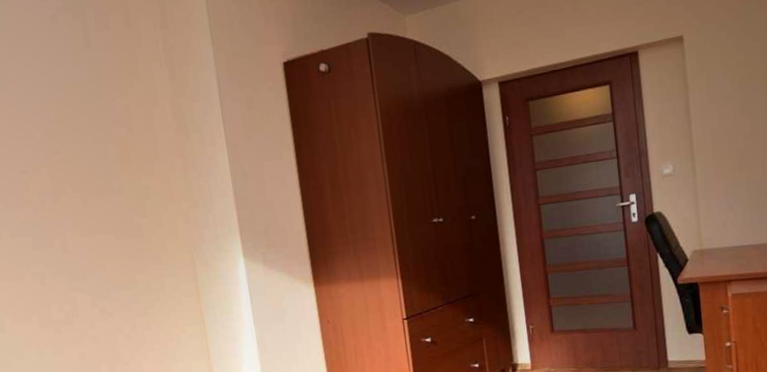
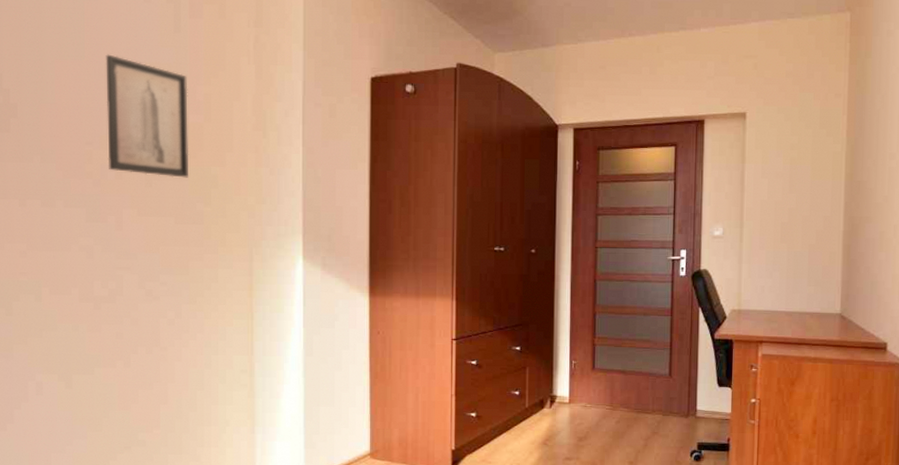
wall art: none [25,81,121,196] -> present [106,54,189,178]

